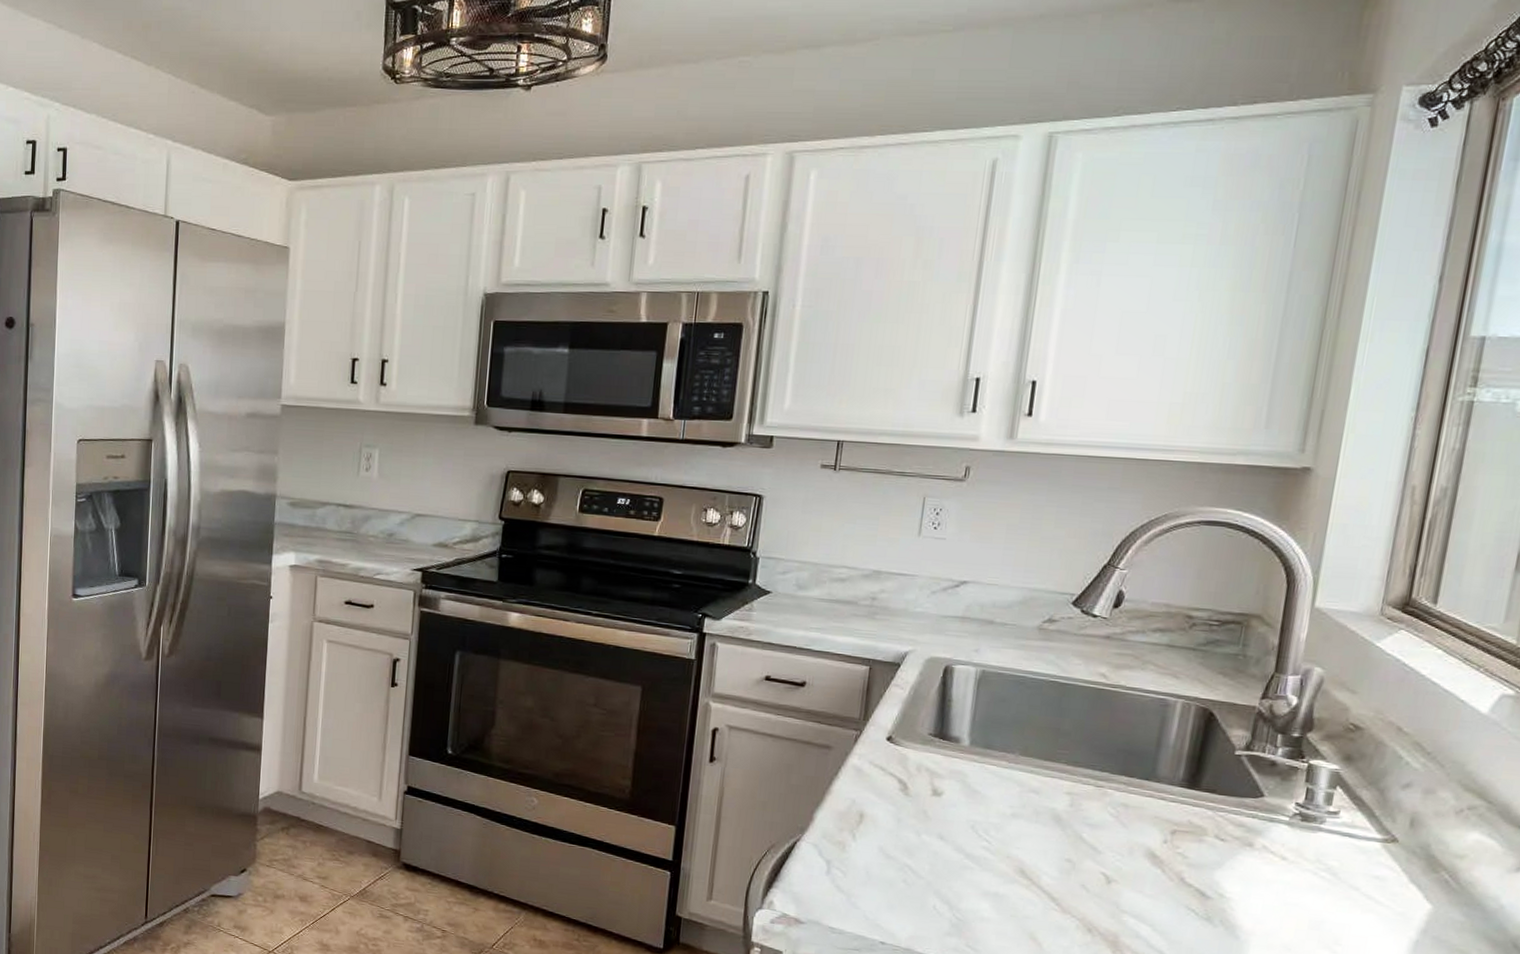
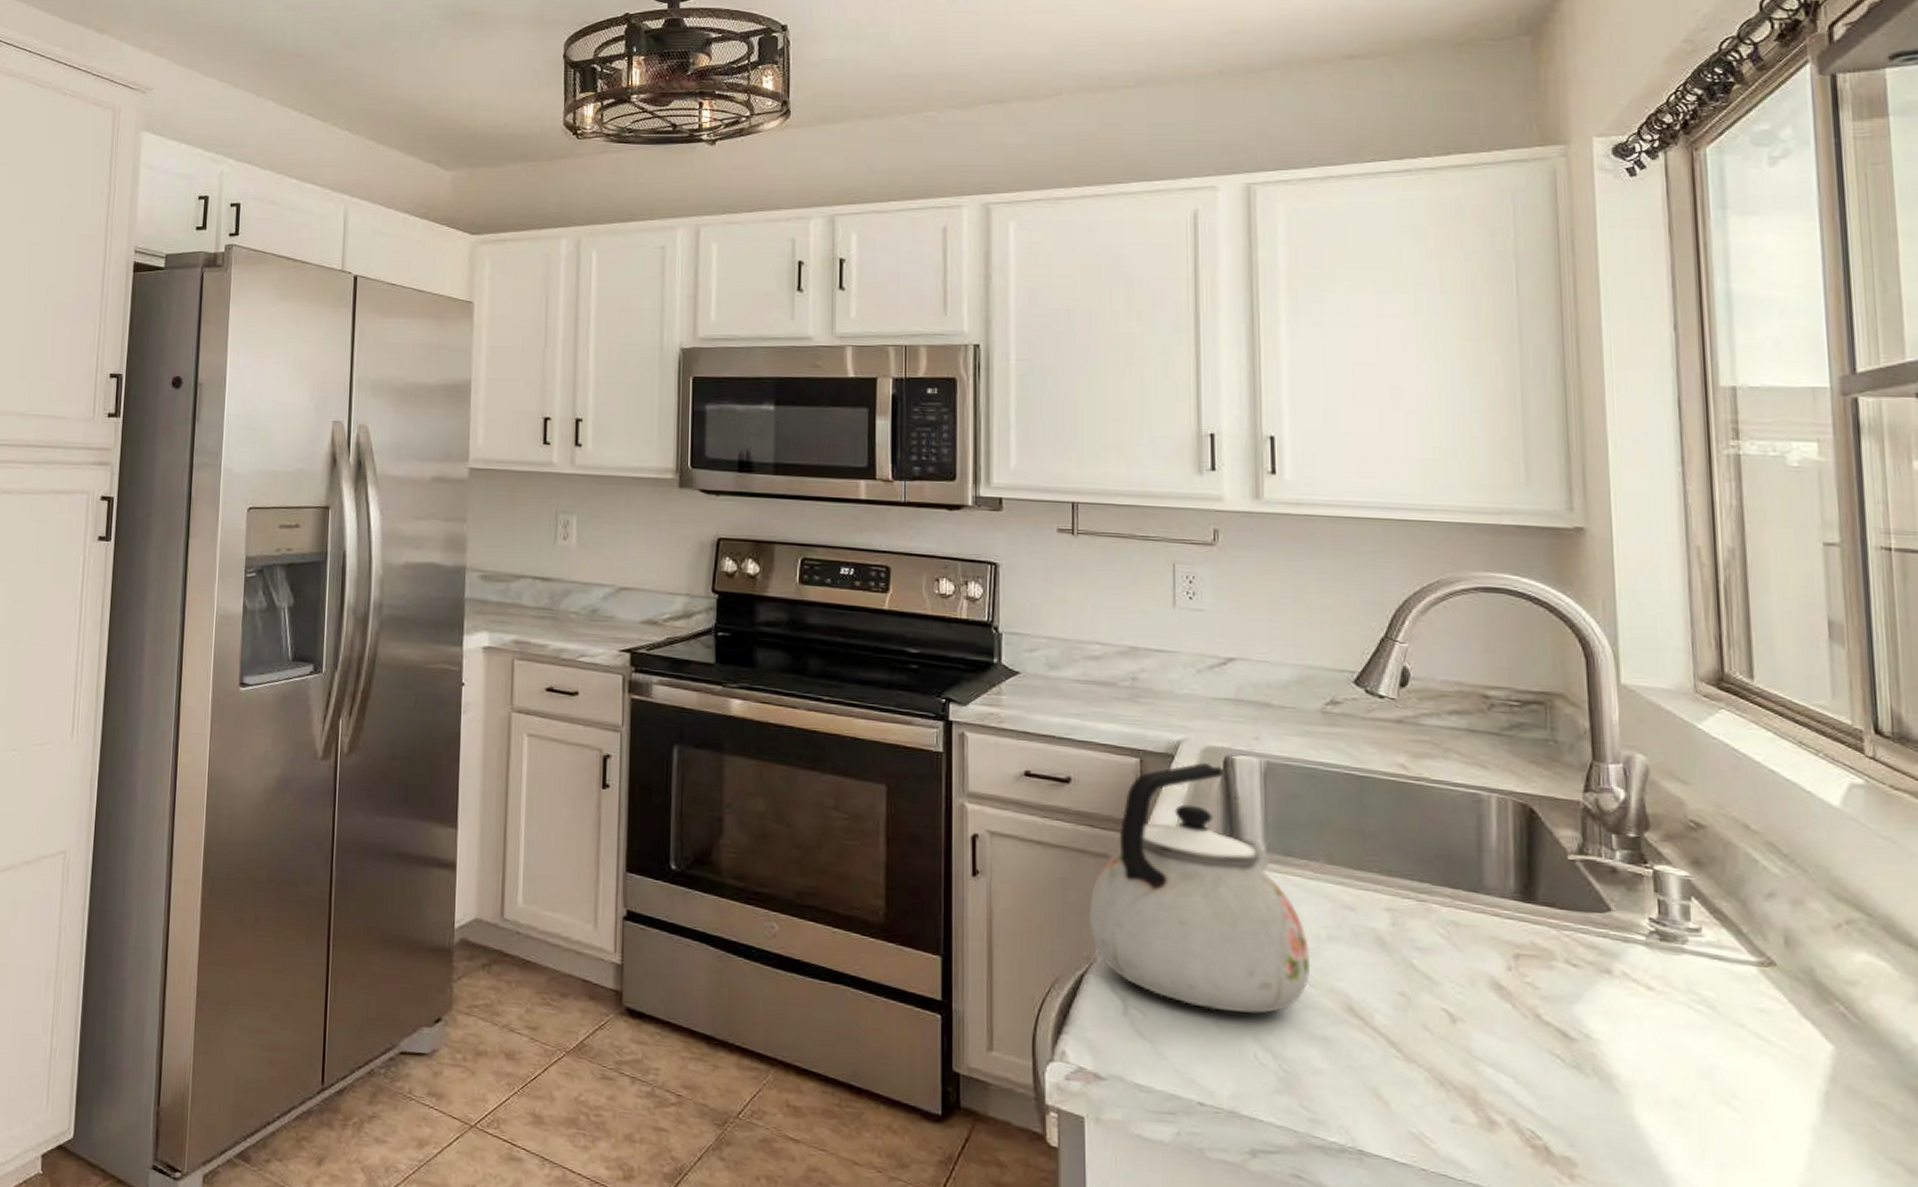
kettle: none [806,671,996,874] -> present [1089,763,1311,1014]

